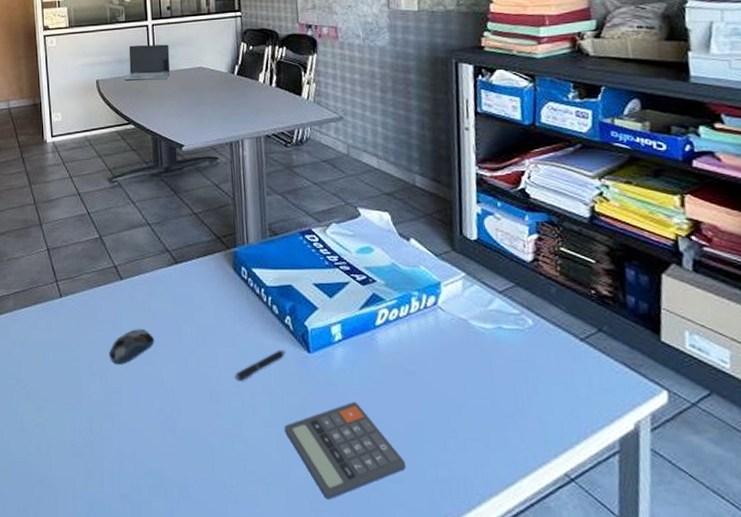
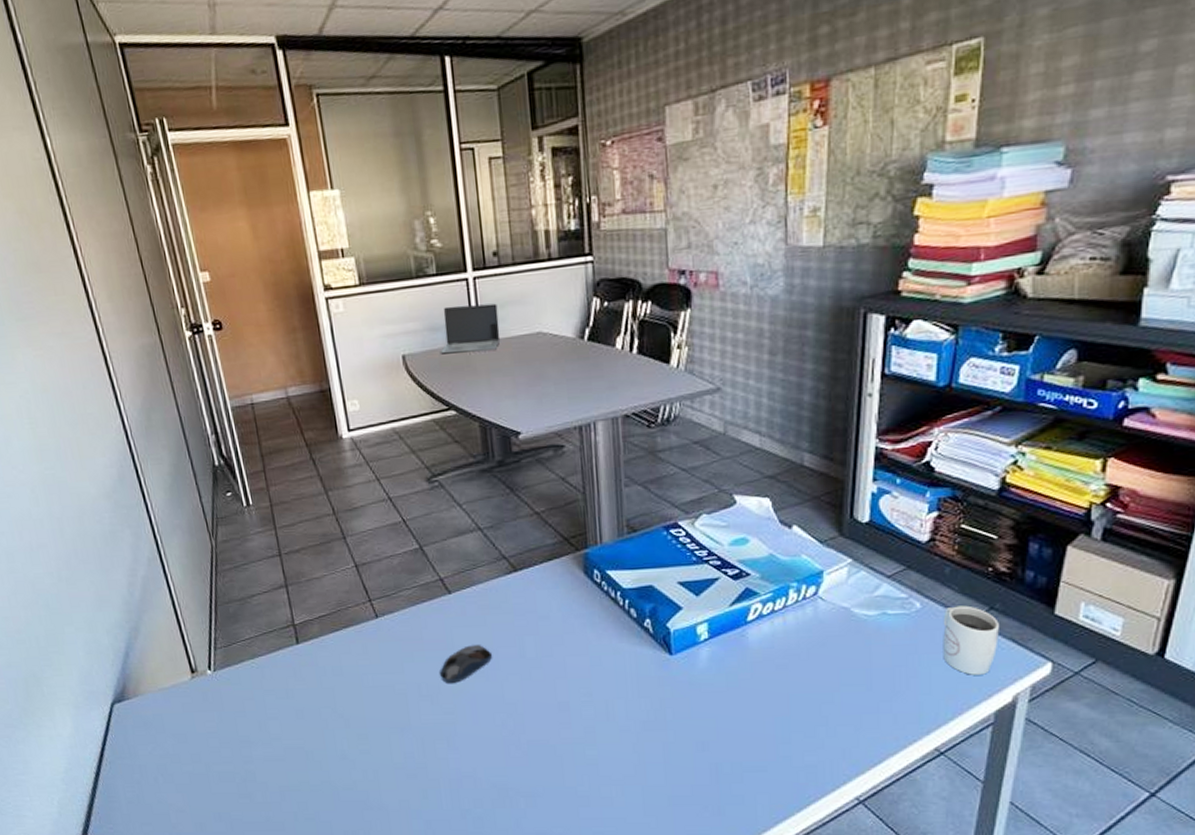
pen: present [234,350,285,381] -> none [586,654,644,689]
calculator: present [284,402,406,500] -> none [642,700,772,794]
mug: none [555,325,612,398] -> present [943,605,1000,675]

